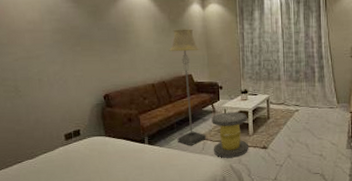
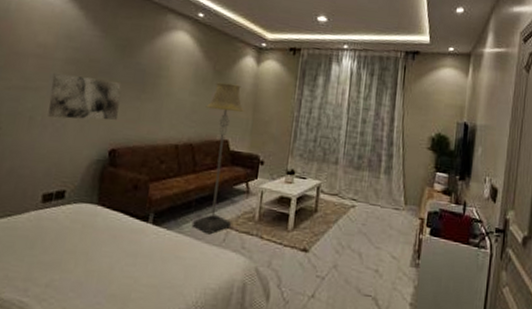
wall art: none [46,41,104,77] -> present [48,72,122,120]
stool: present [211,112,248,158] -> none [237,195,289,259]

